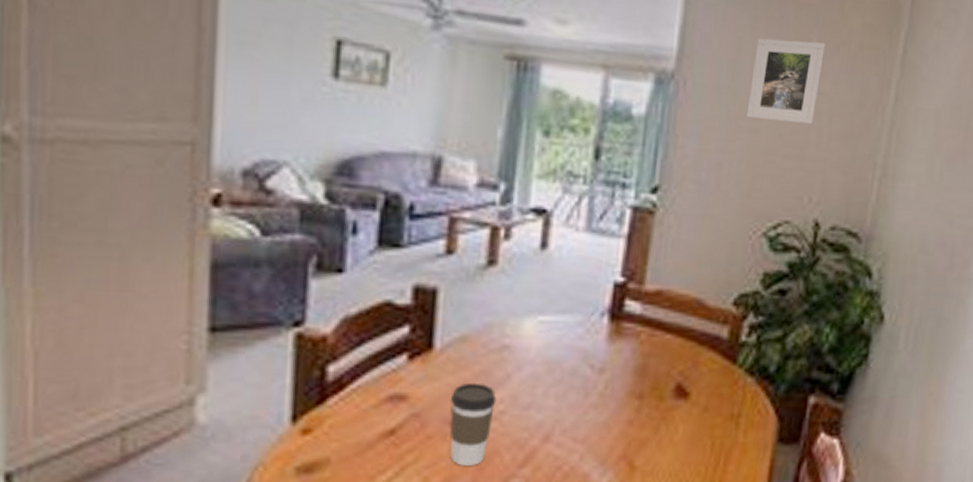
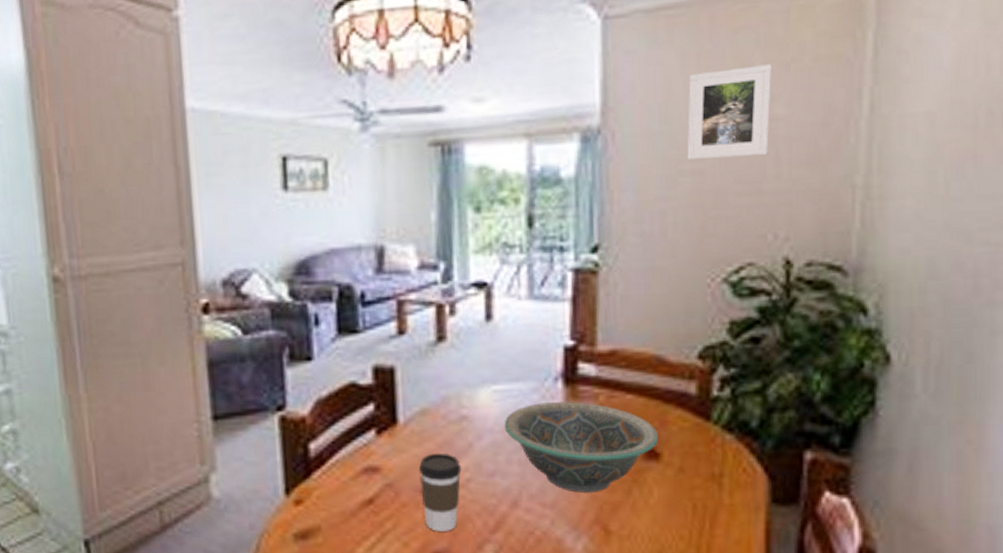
decorative bowl: none [545,337,690,429] -> present [504,402,659,493]

